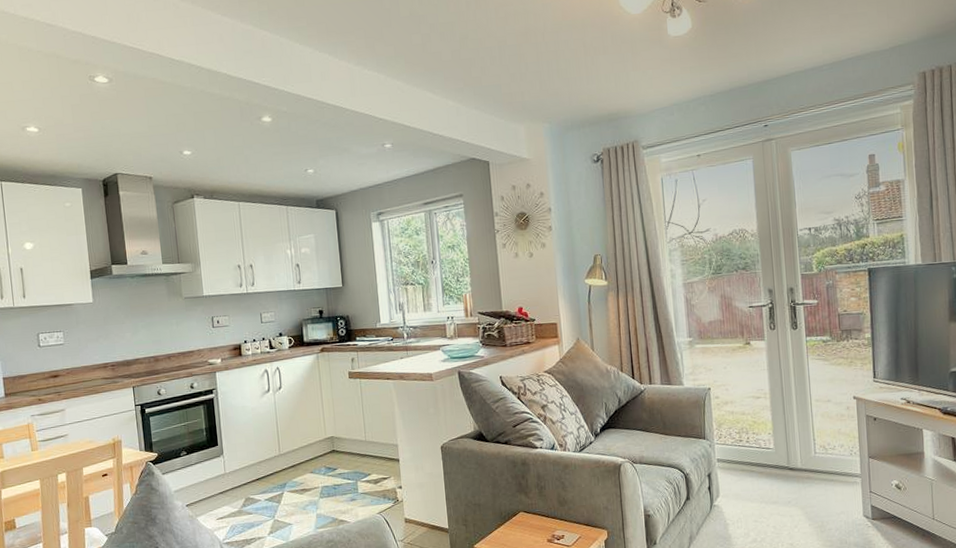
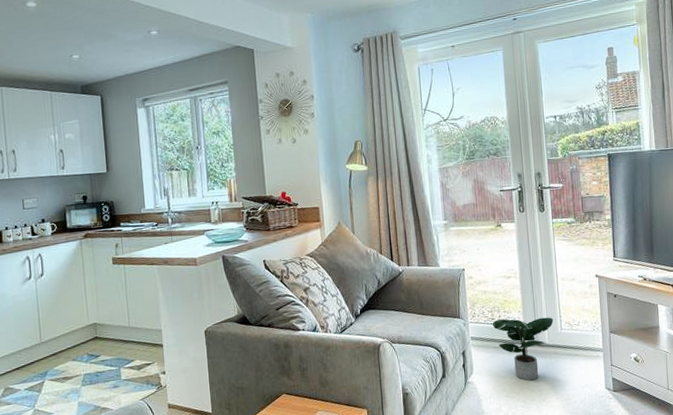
potted plant: none [740,440,806,506] -> present [492,317,553,381]

